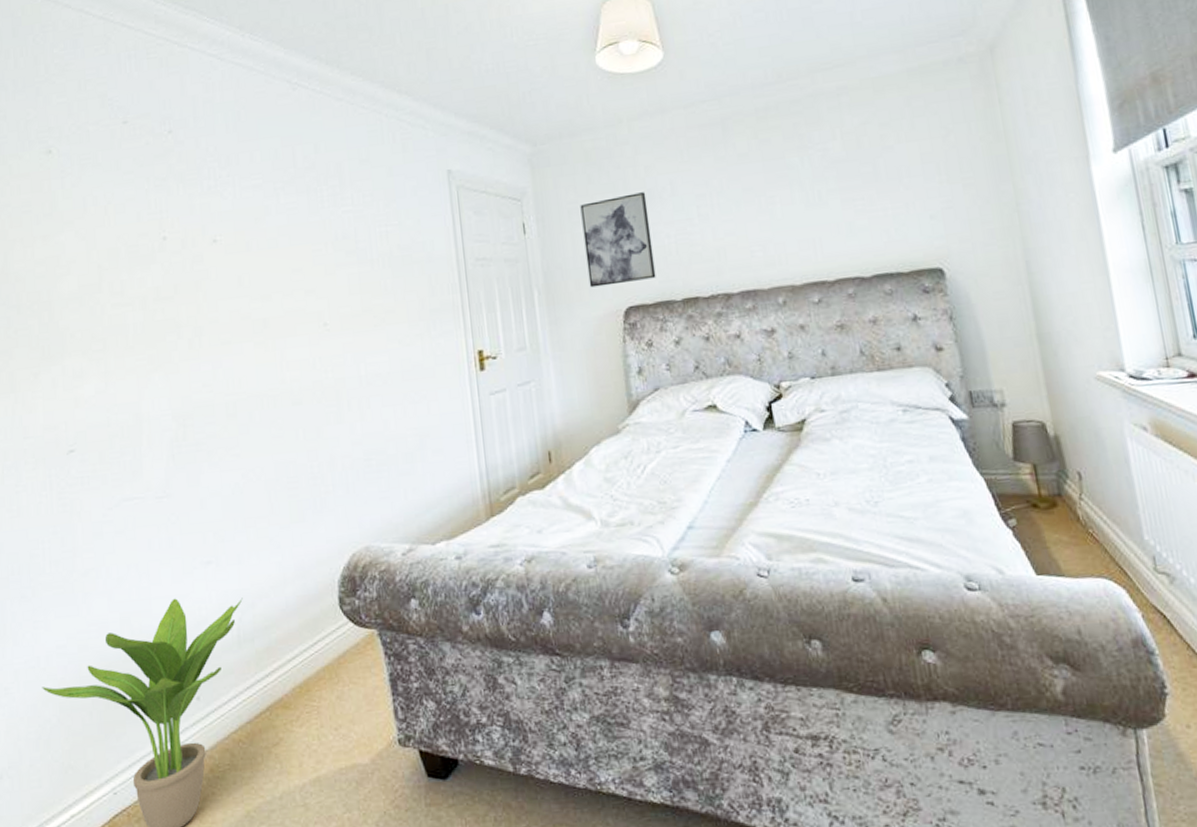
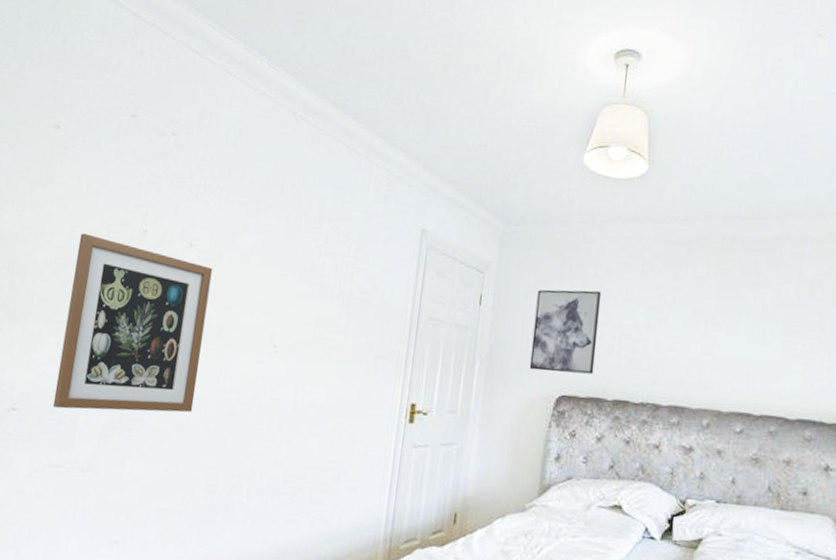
wall art: none [98,254,256,440] -> present [52,233,213,413]

